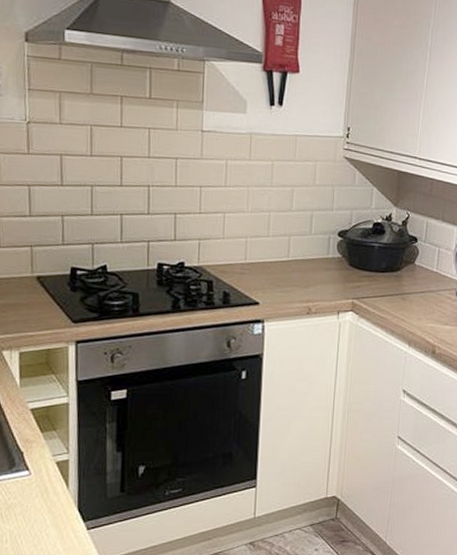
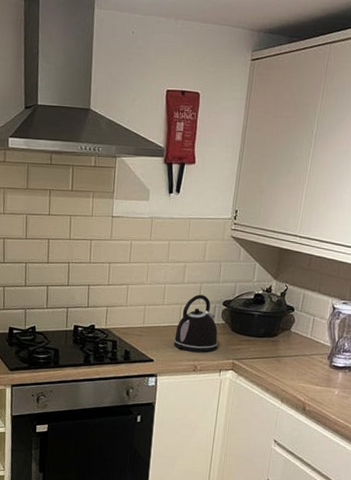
kettle: none [282,224,335,292] -> present [173,294,218,353]

